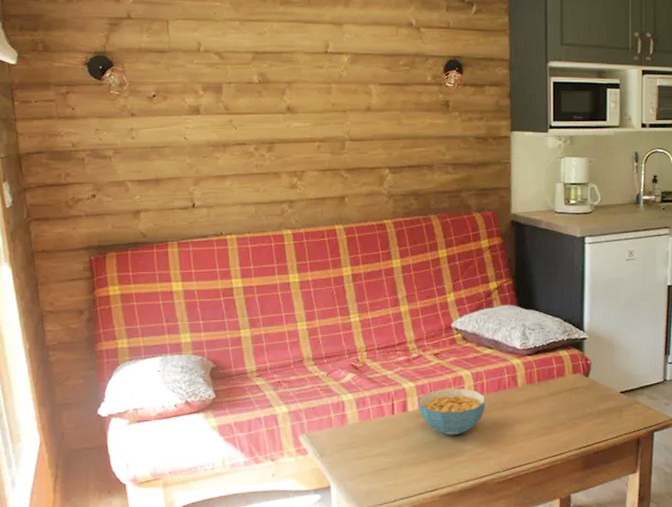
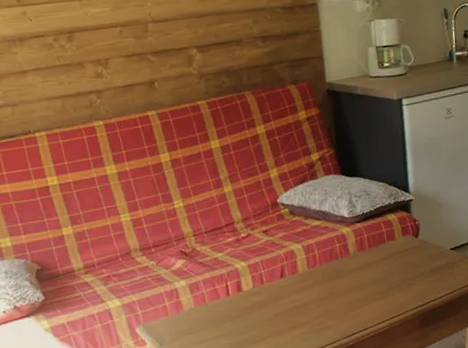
cereal bowl: present [418,388,485,436] -> none [252,262,320,311]

